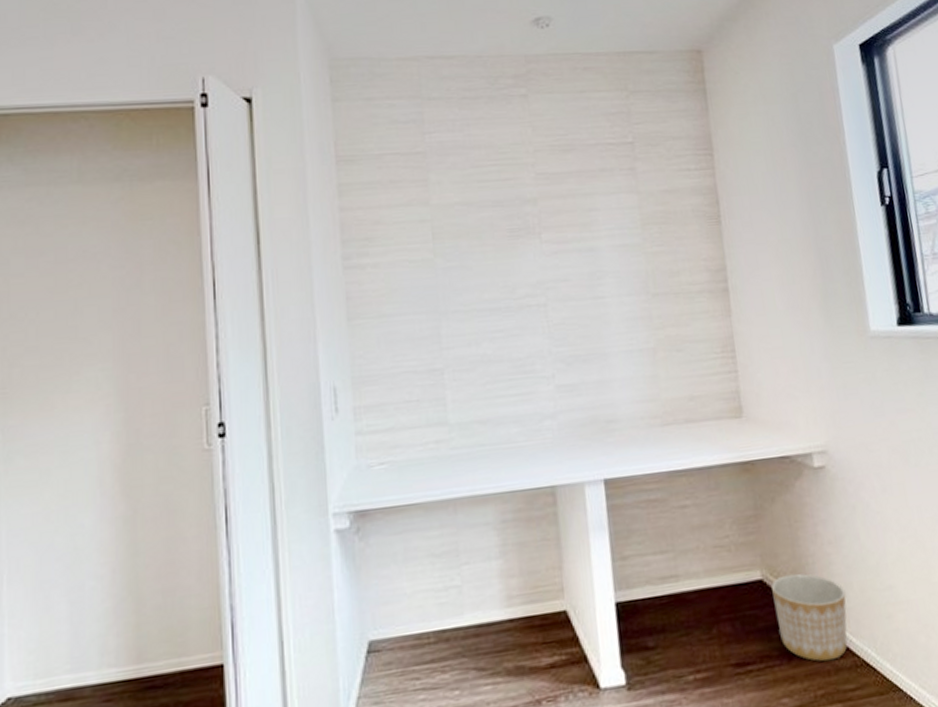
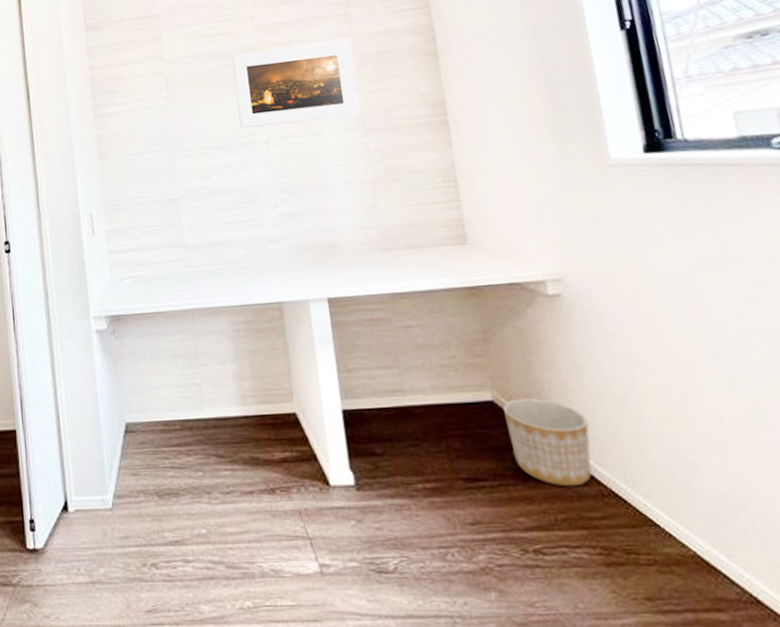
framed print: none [509,197,643,289] -> present [232,40,360,128]

